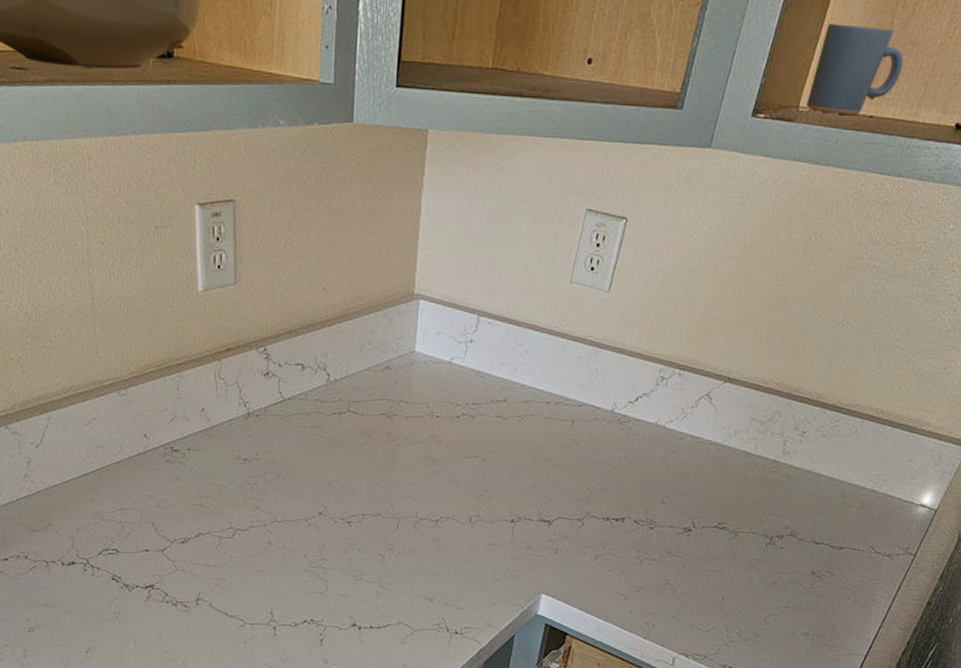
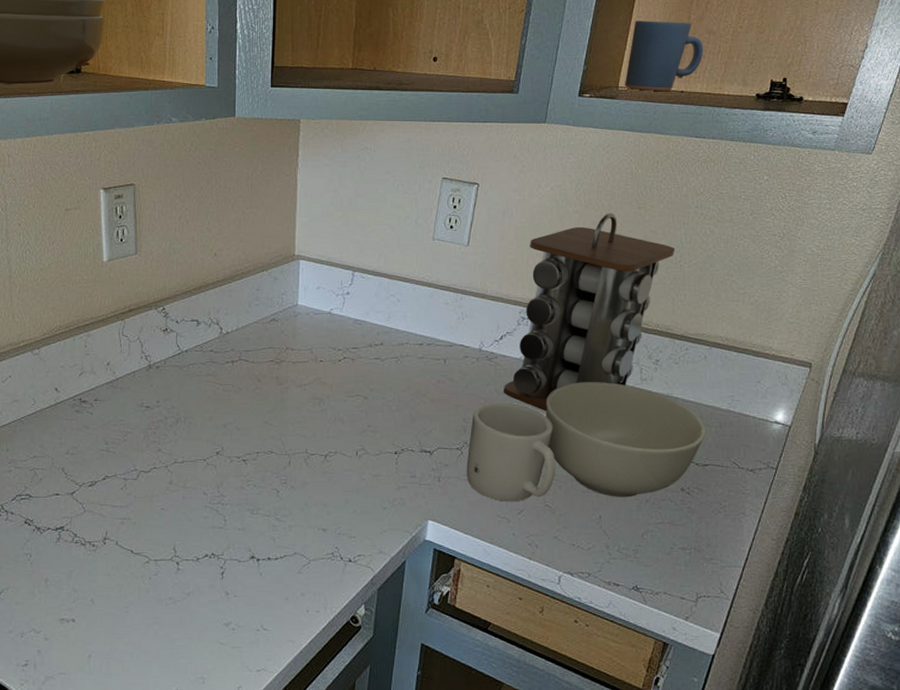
mug: none [586,471,684,579] -> present [466,403,556,502]
spice rack: none [634,260,840,482] -> present [504,213,675,411]
bowl: none [676,452,847,579] -> present [546,382,706,498]

